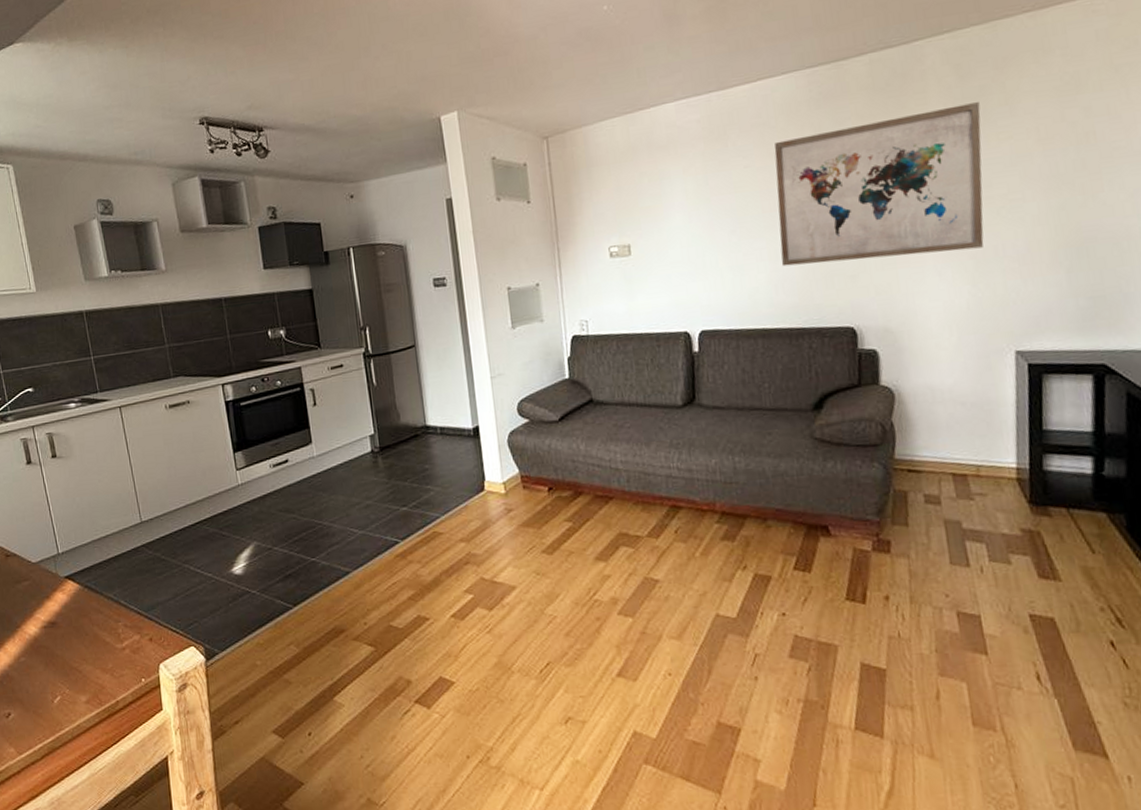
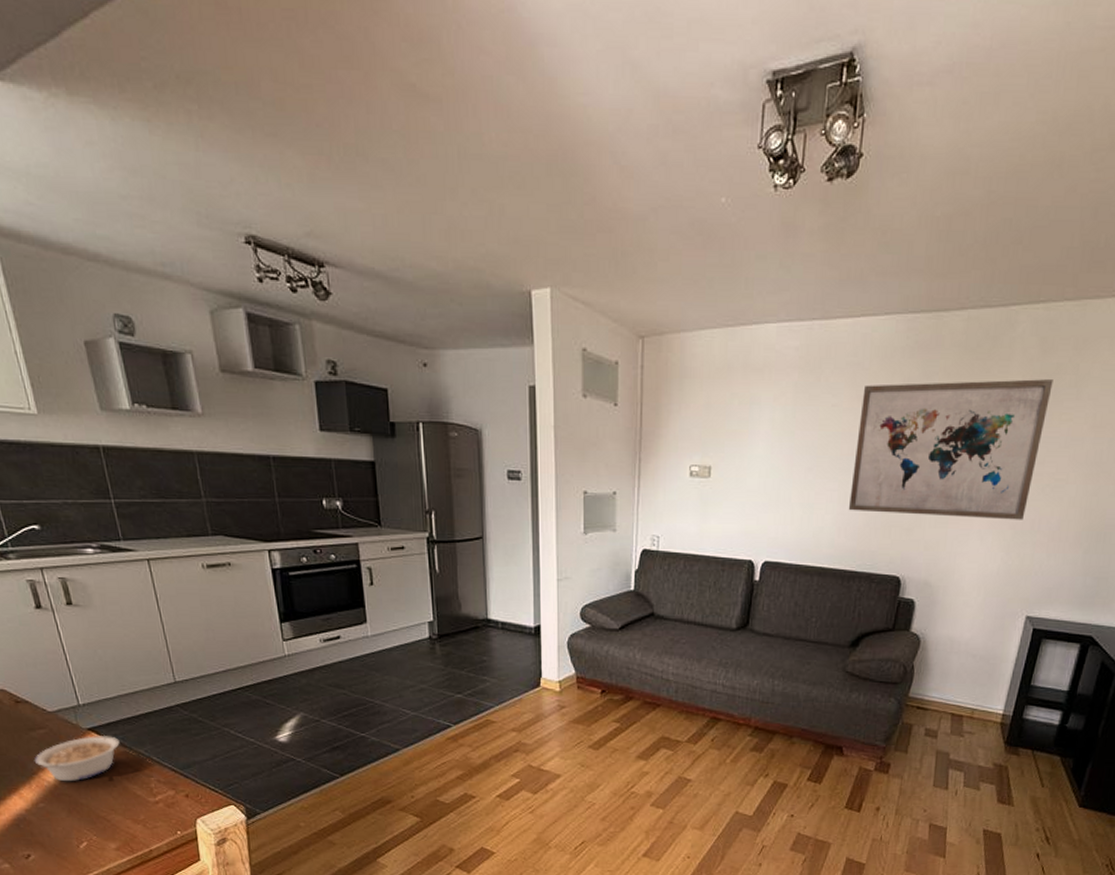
legume: none [18,582,92,633] -> present [34,736,120,782]

